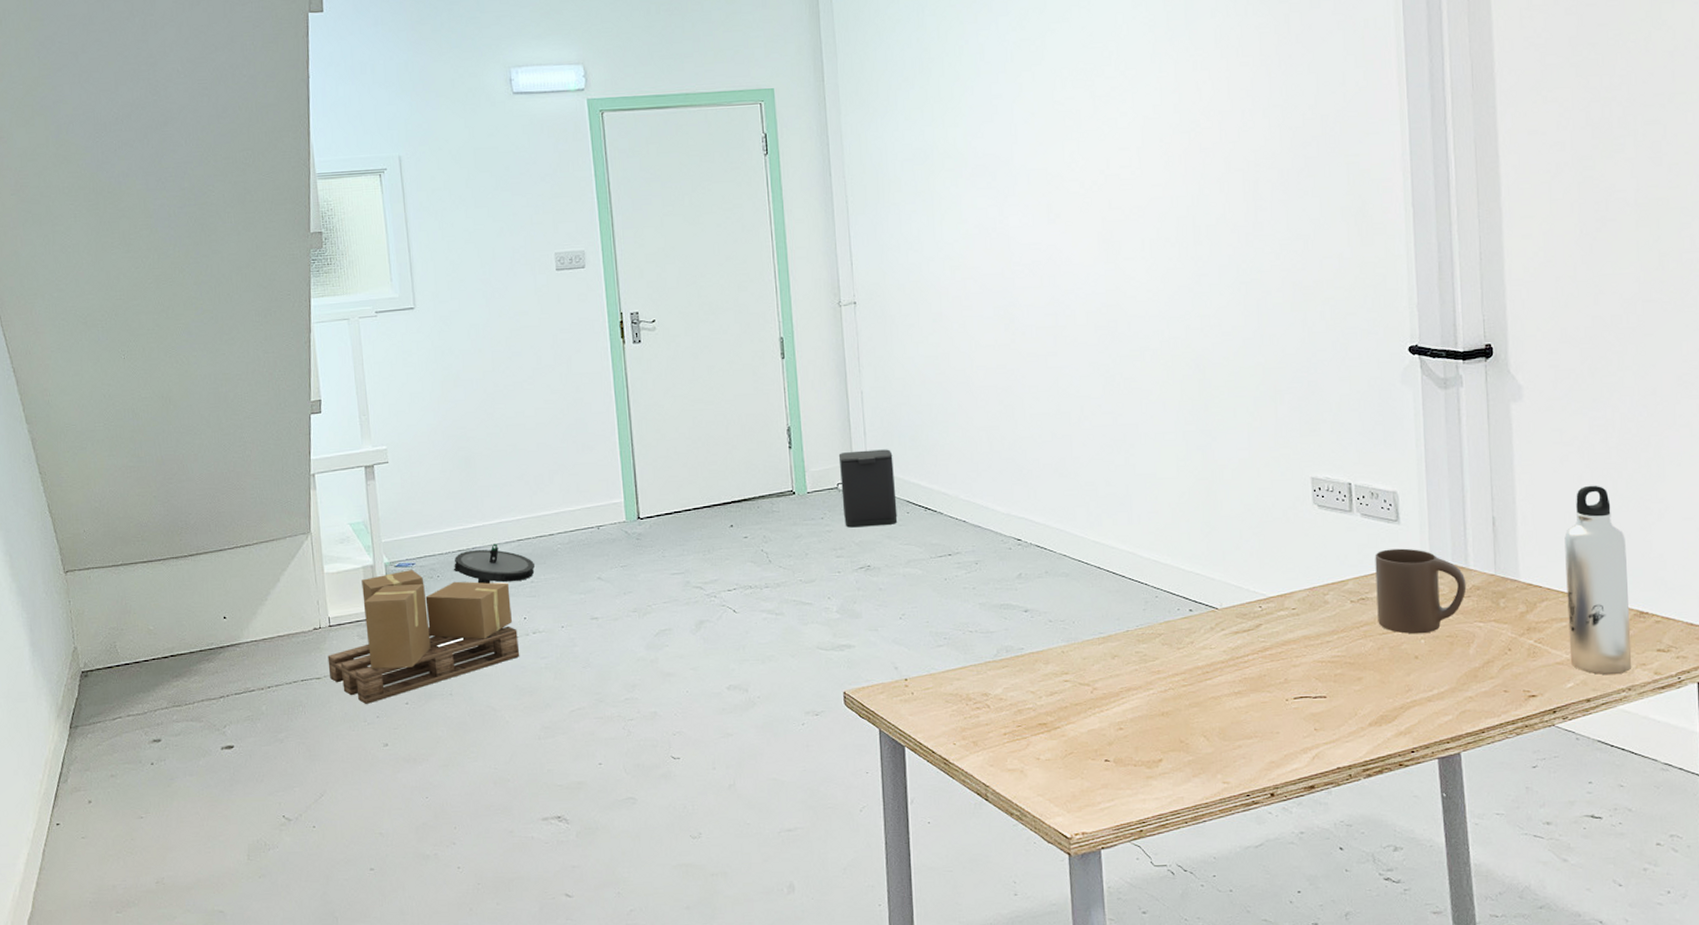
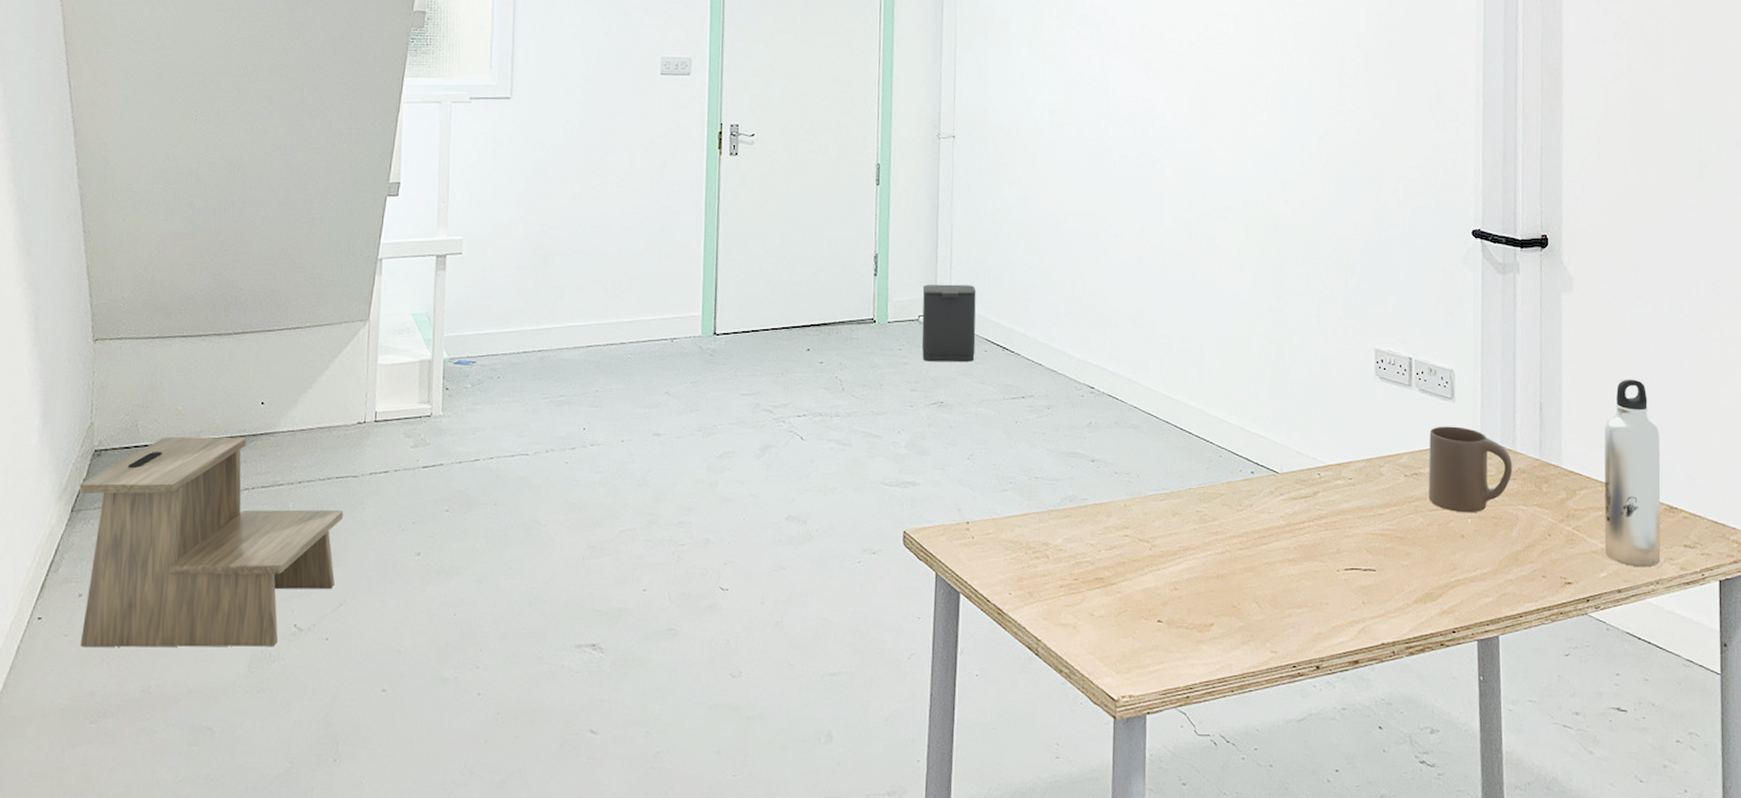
step stool: none [73,650,314,847] -> present [79,436,344,648]
cardboard boxes: present [327,570,520,704] -> none [367,368,575,508]
robot vacuum: present [453,543,534,584] -> none [515,347,601,390]

